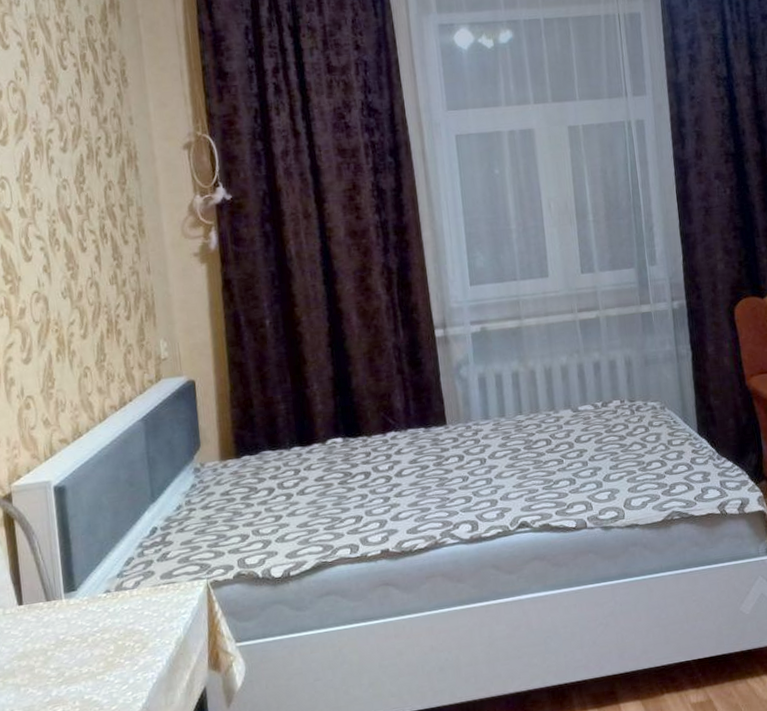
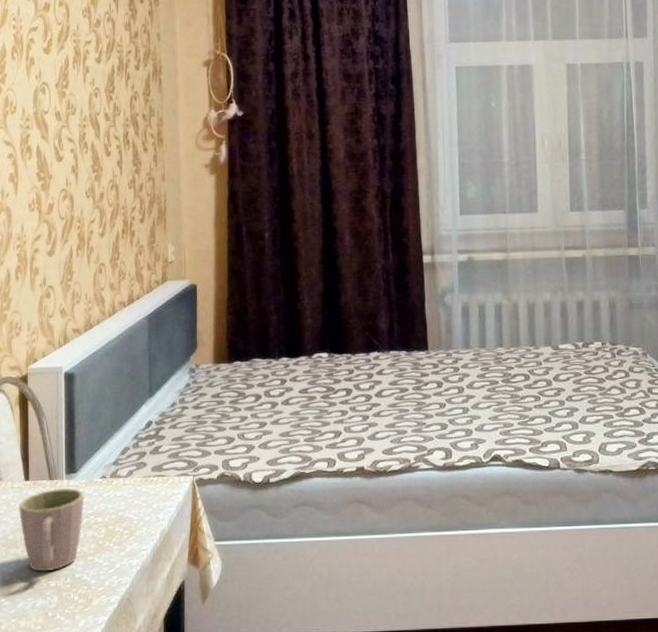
mug: none [13,607,89,699] -> present [19,488,84,572]

